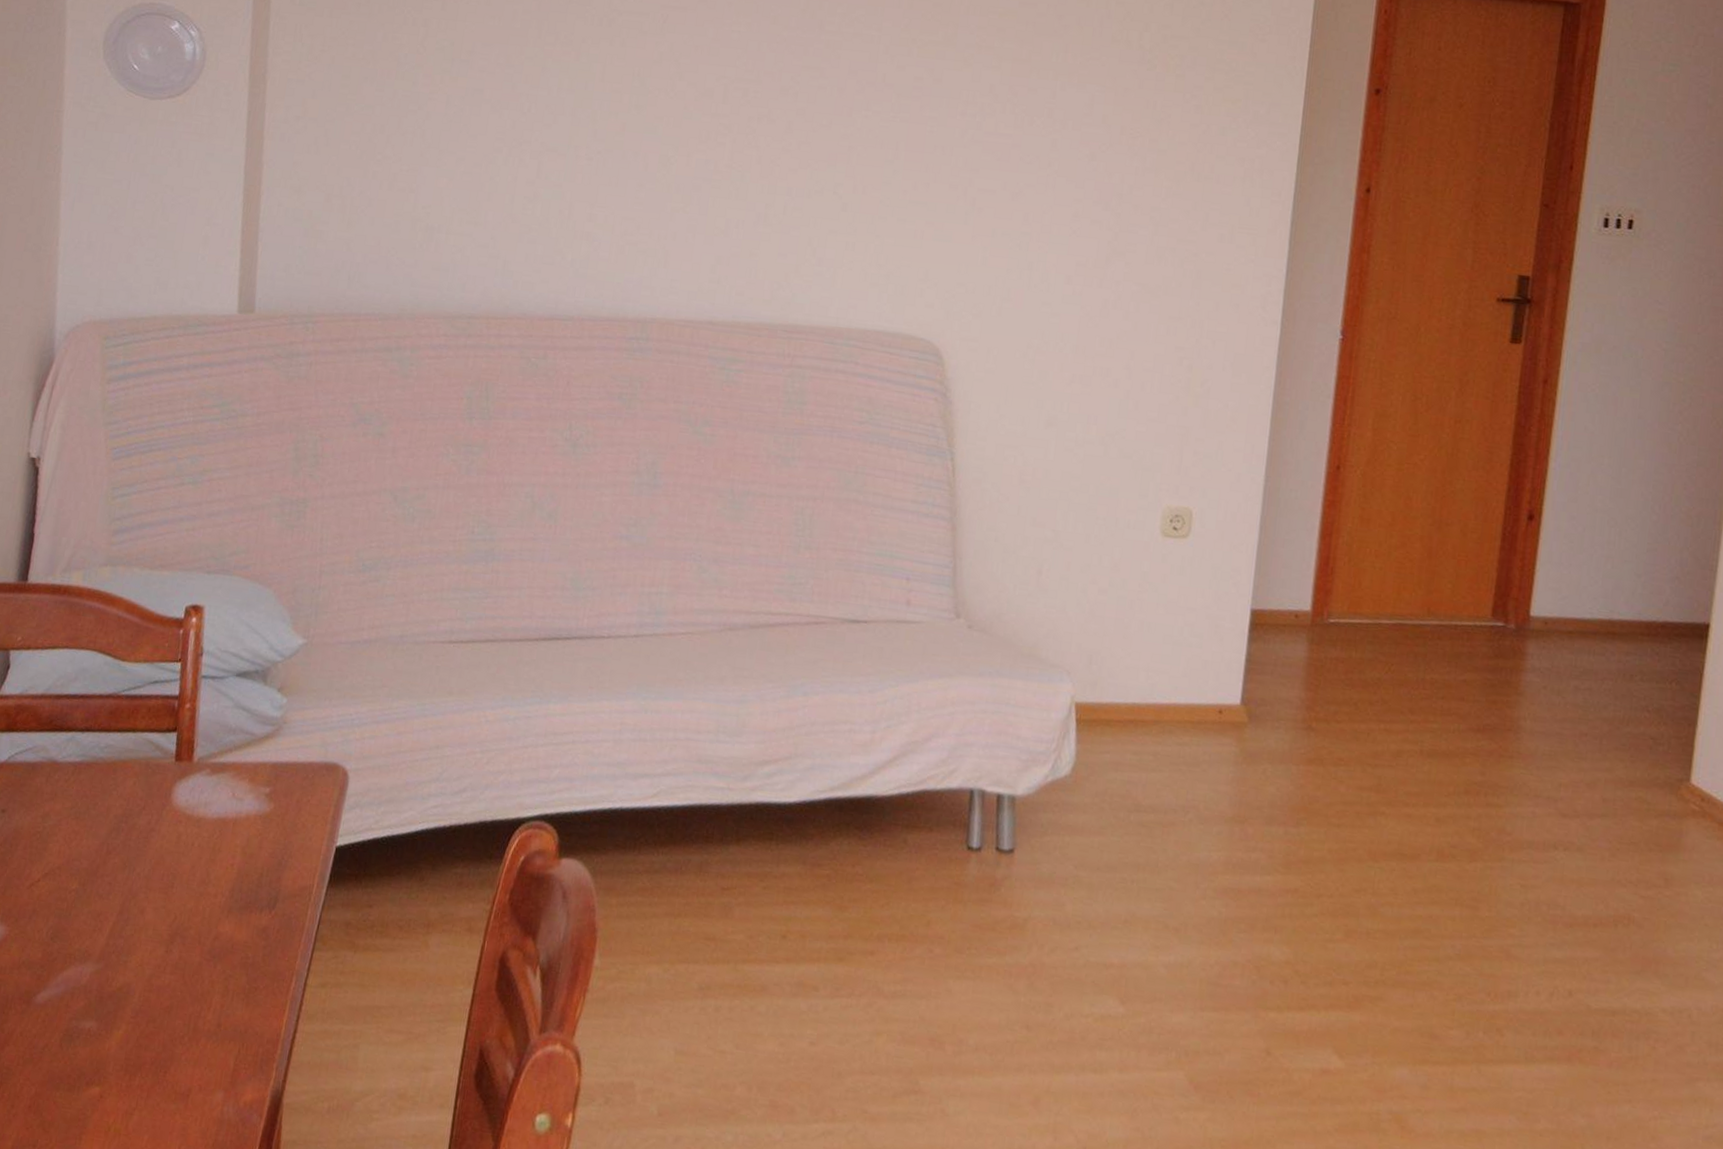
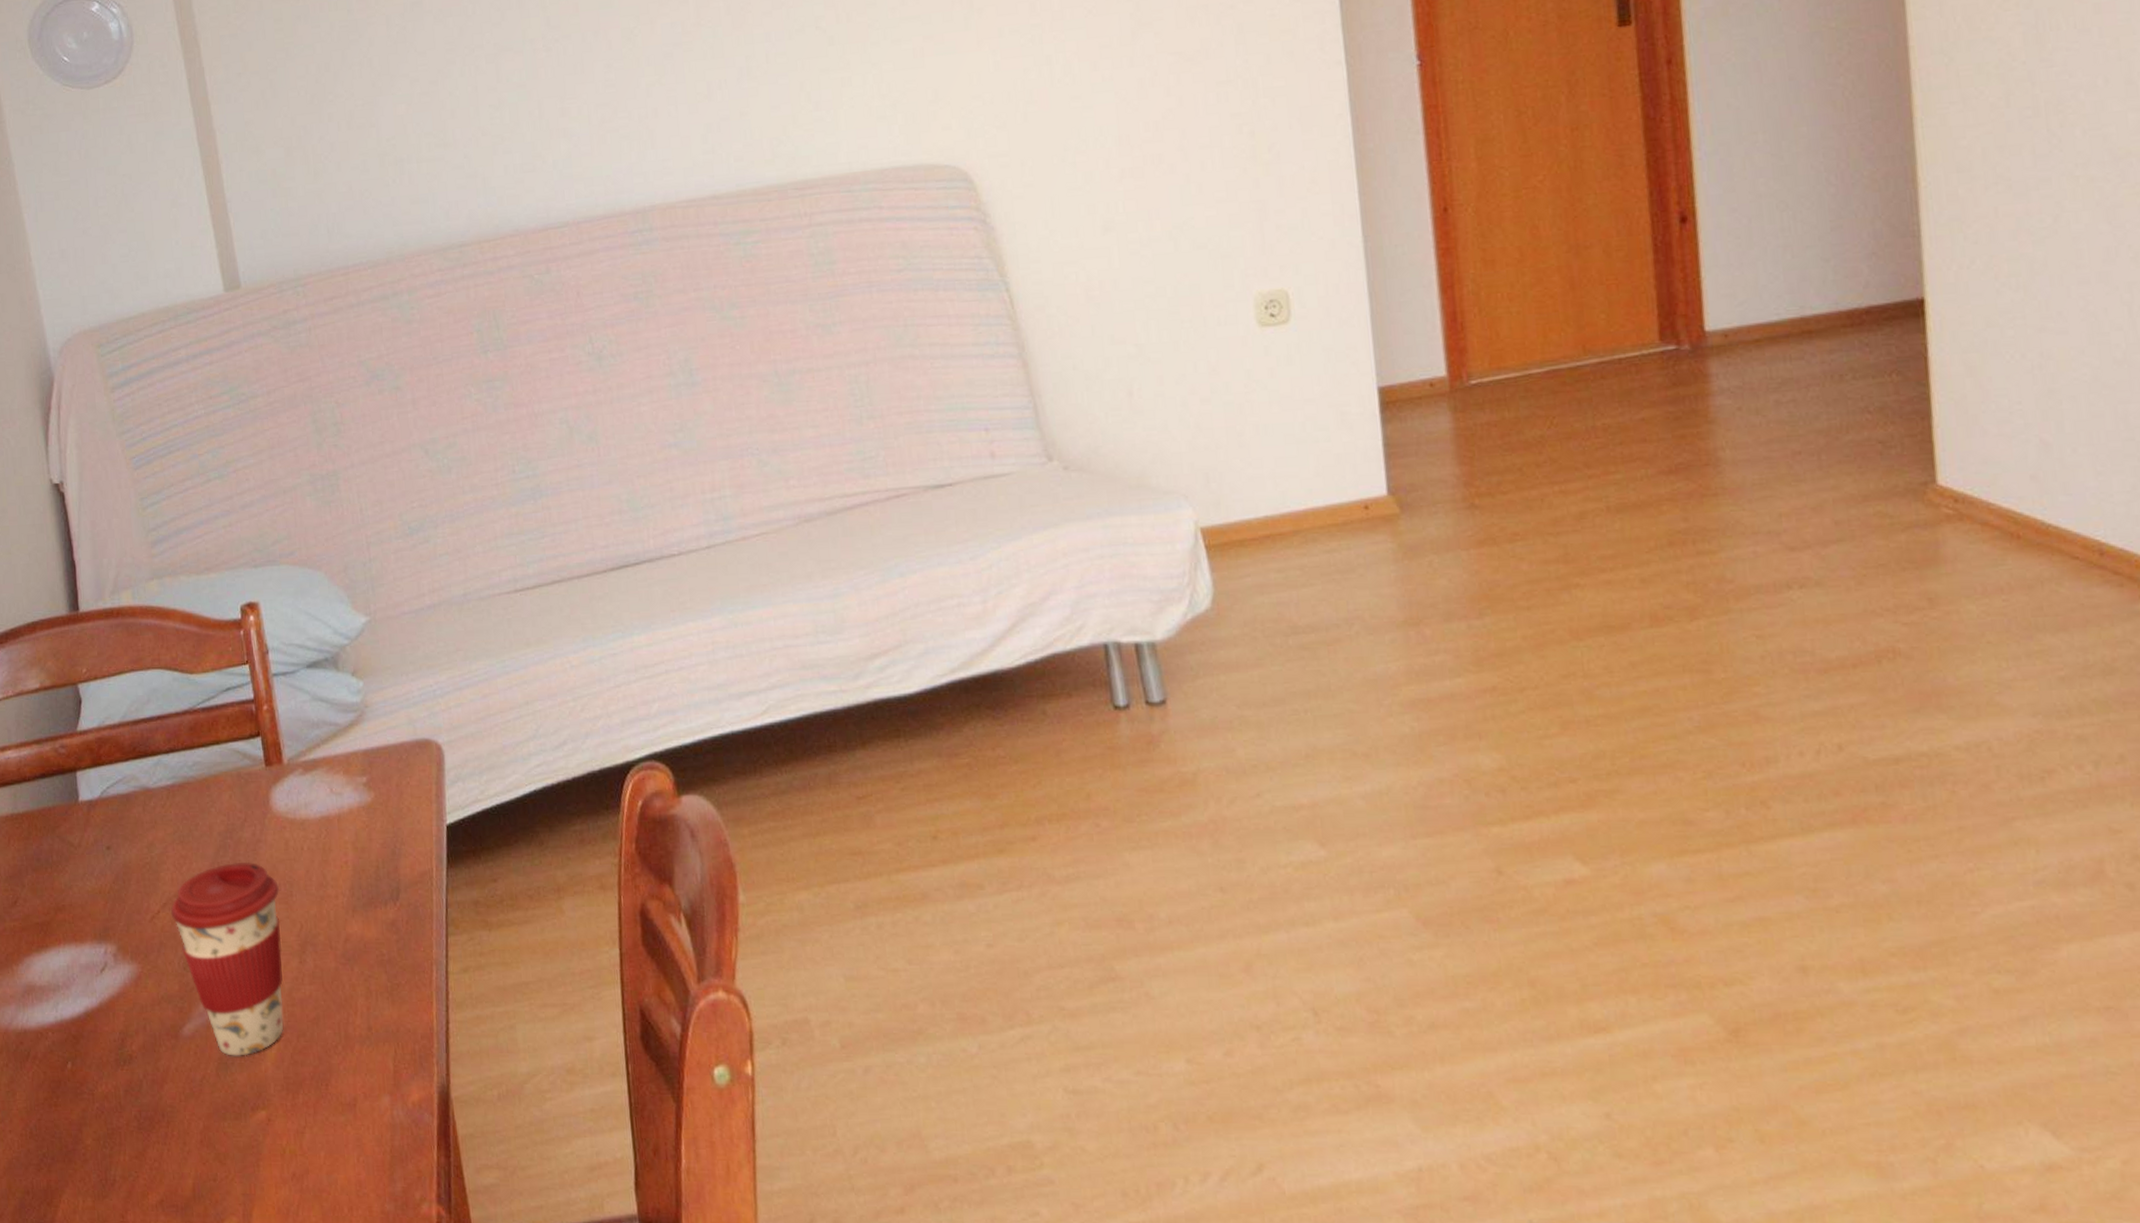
coffee cup: none [50,846,162,1032] -> present [170,861,284,1056]

